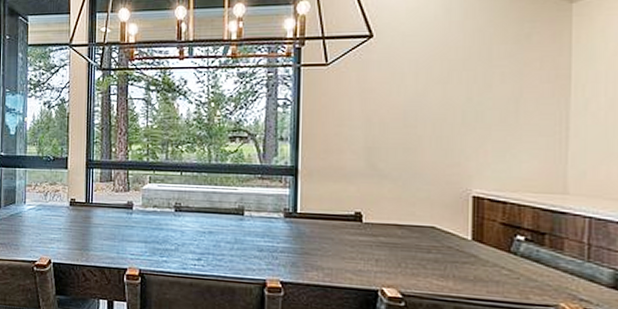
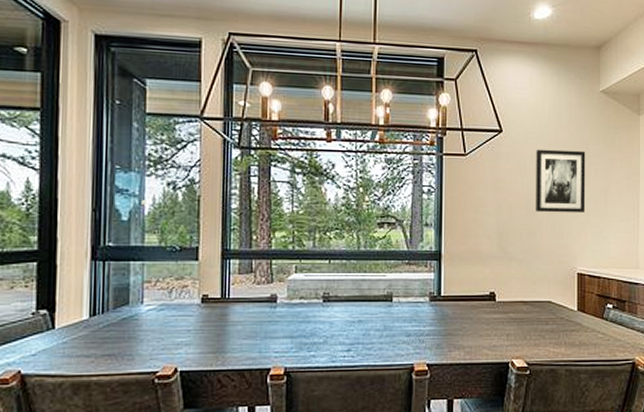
wall art: none [416,52,487,126] -> present [536,149,586,214]

